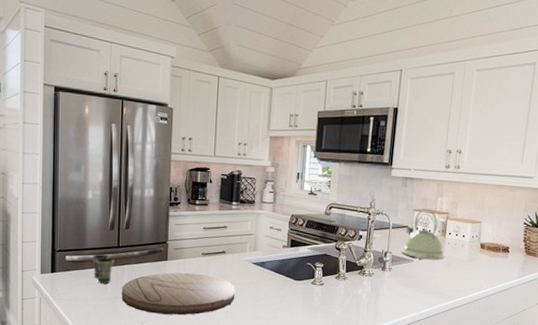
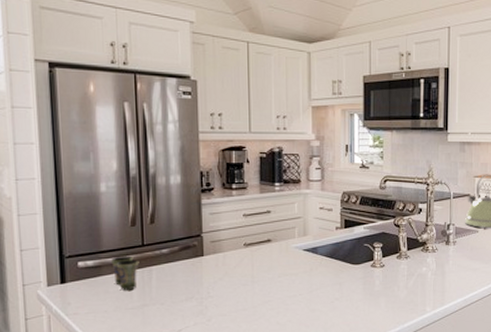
cutting board: present [121,272,236,316] -> none [150,267,286,319]

